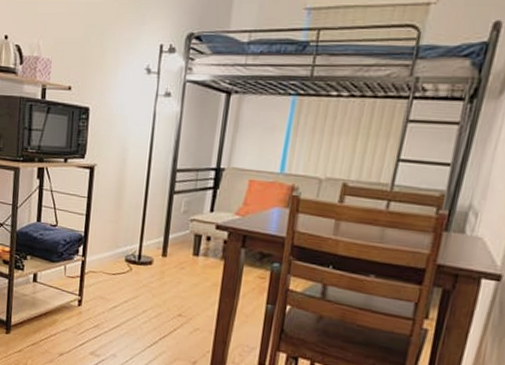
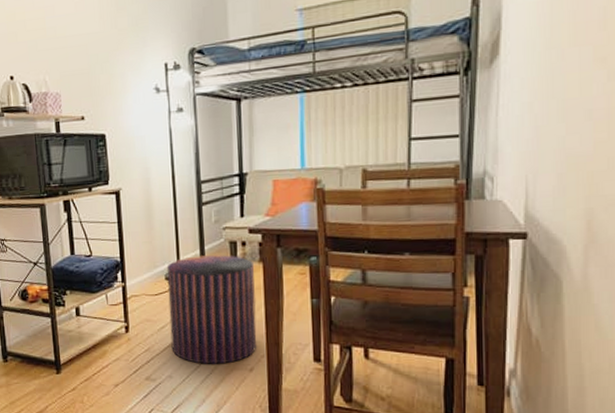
stool: none [120,242,216,353] -> present [166,255,257,364]

